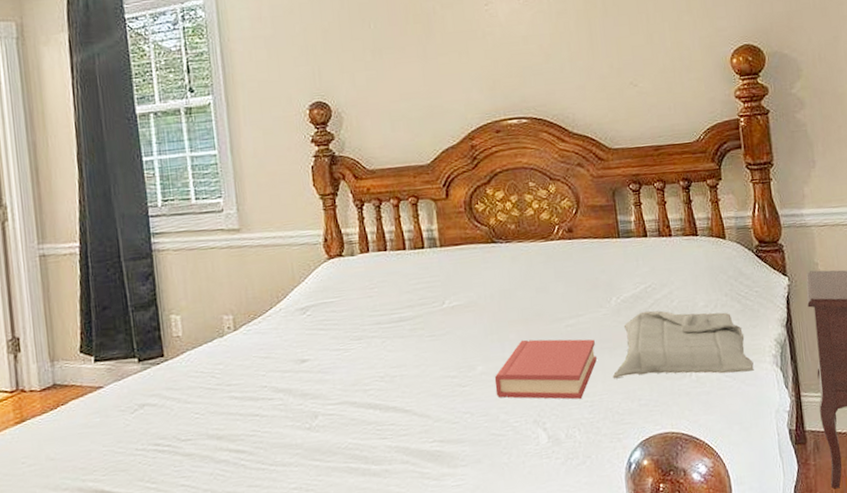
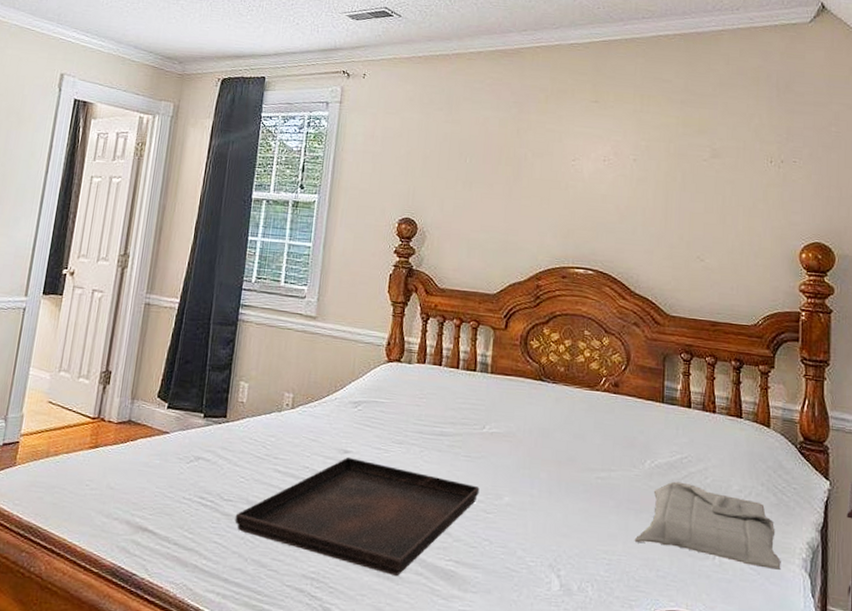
serving tray: none [198,362,451,471] -> present [234,457,480,577]
hardback book: present [494,339,597,400] -> none [517,481,622,554]

